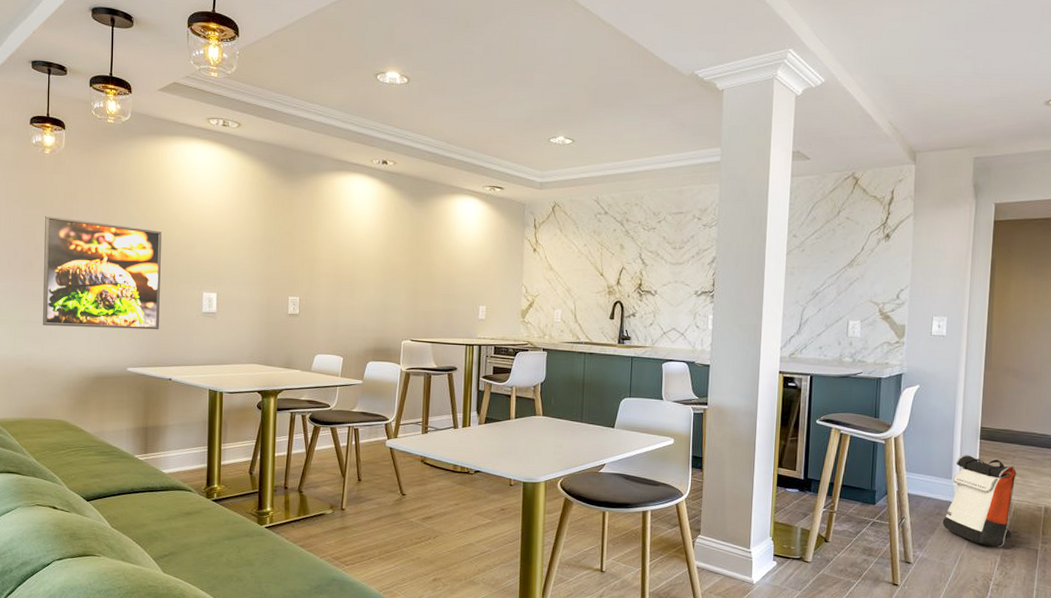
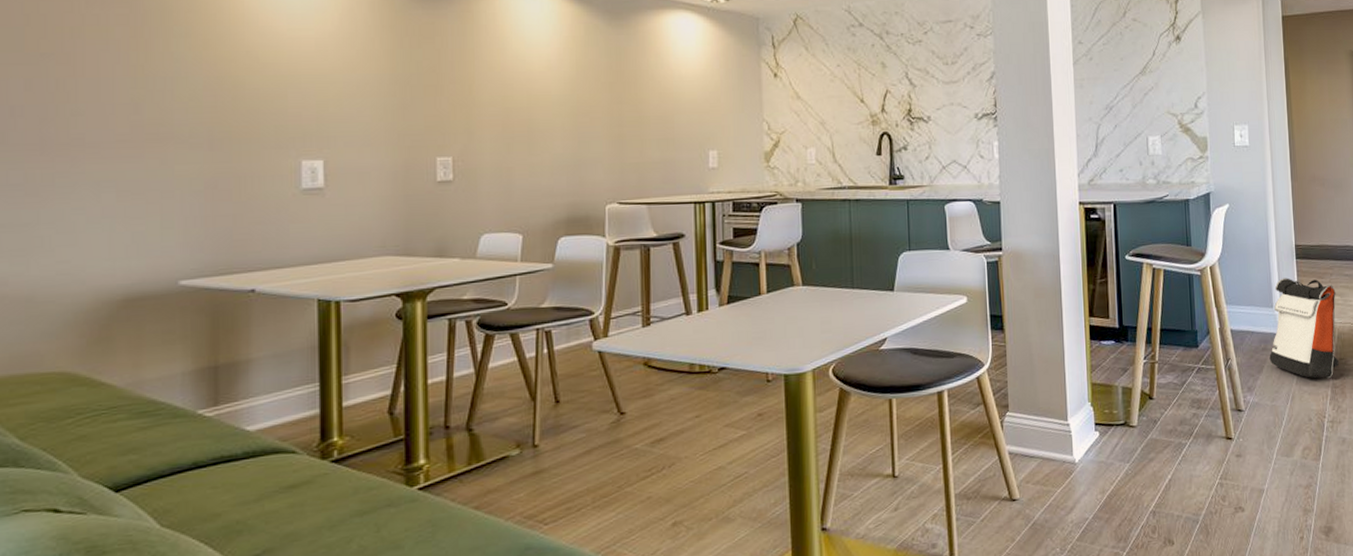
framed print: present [43,215,162,330] -> none [26,62,231,229]

